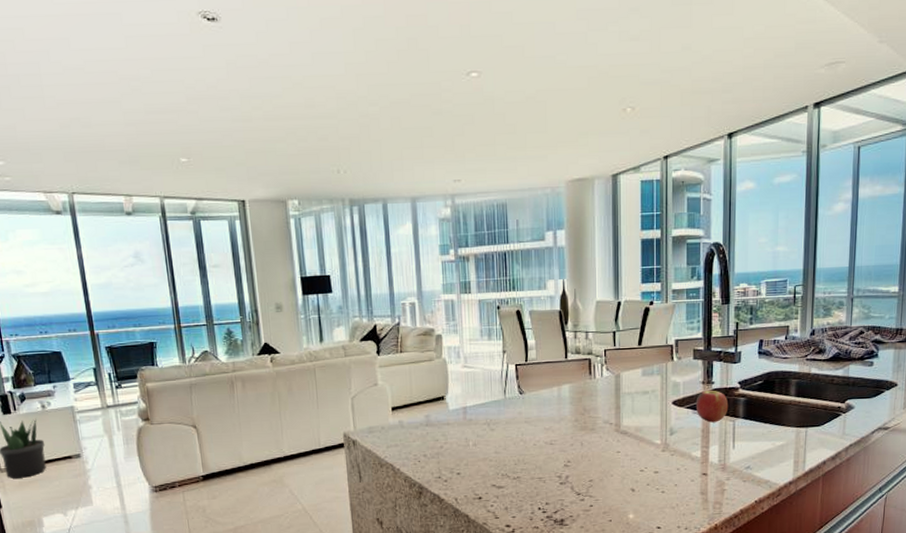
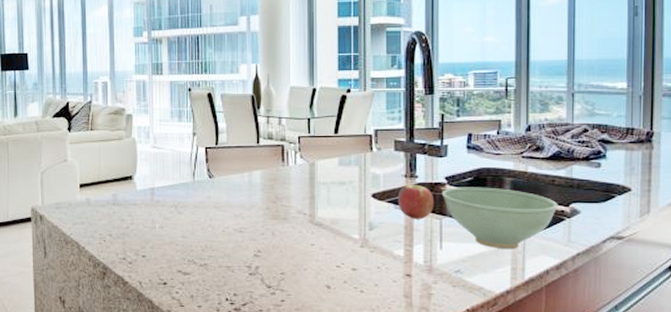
bowl: none [735,389,836,445] -> present [441,187,558,250]

